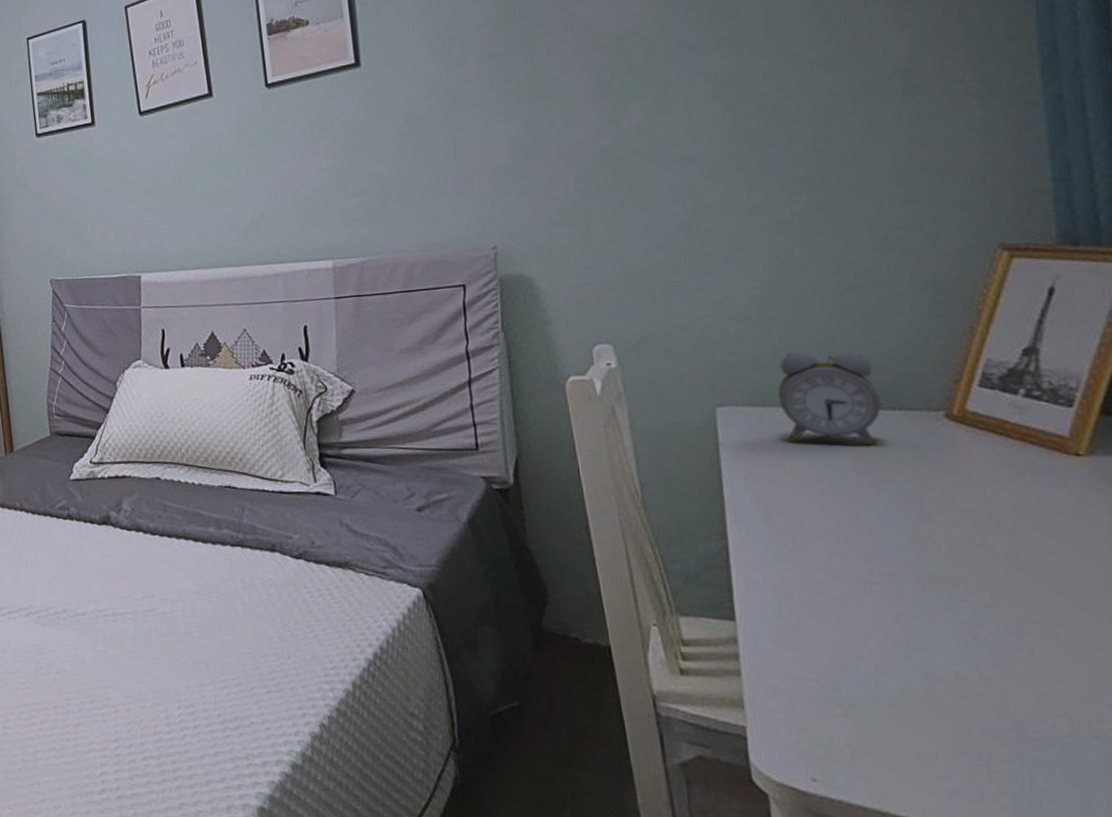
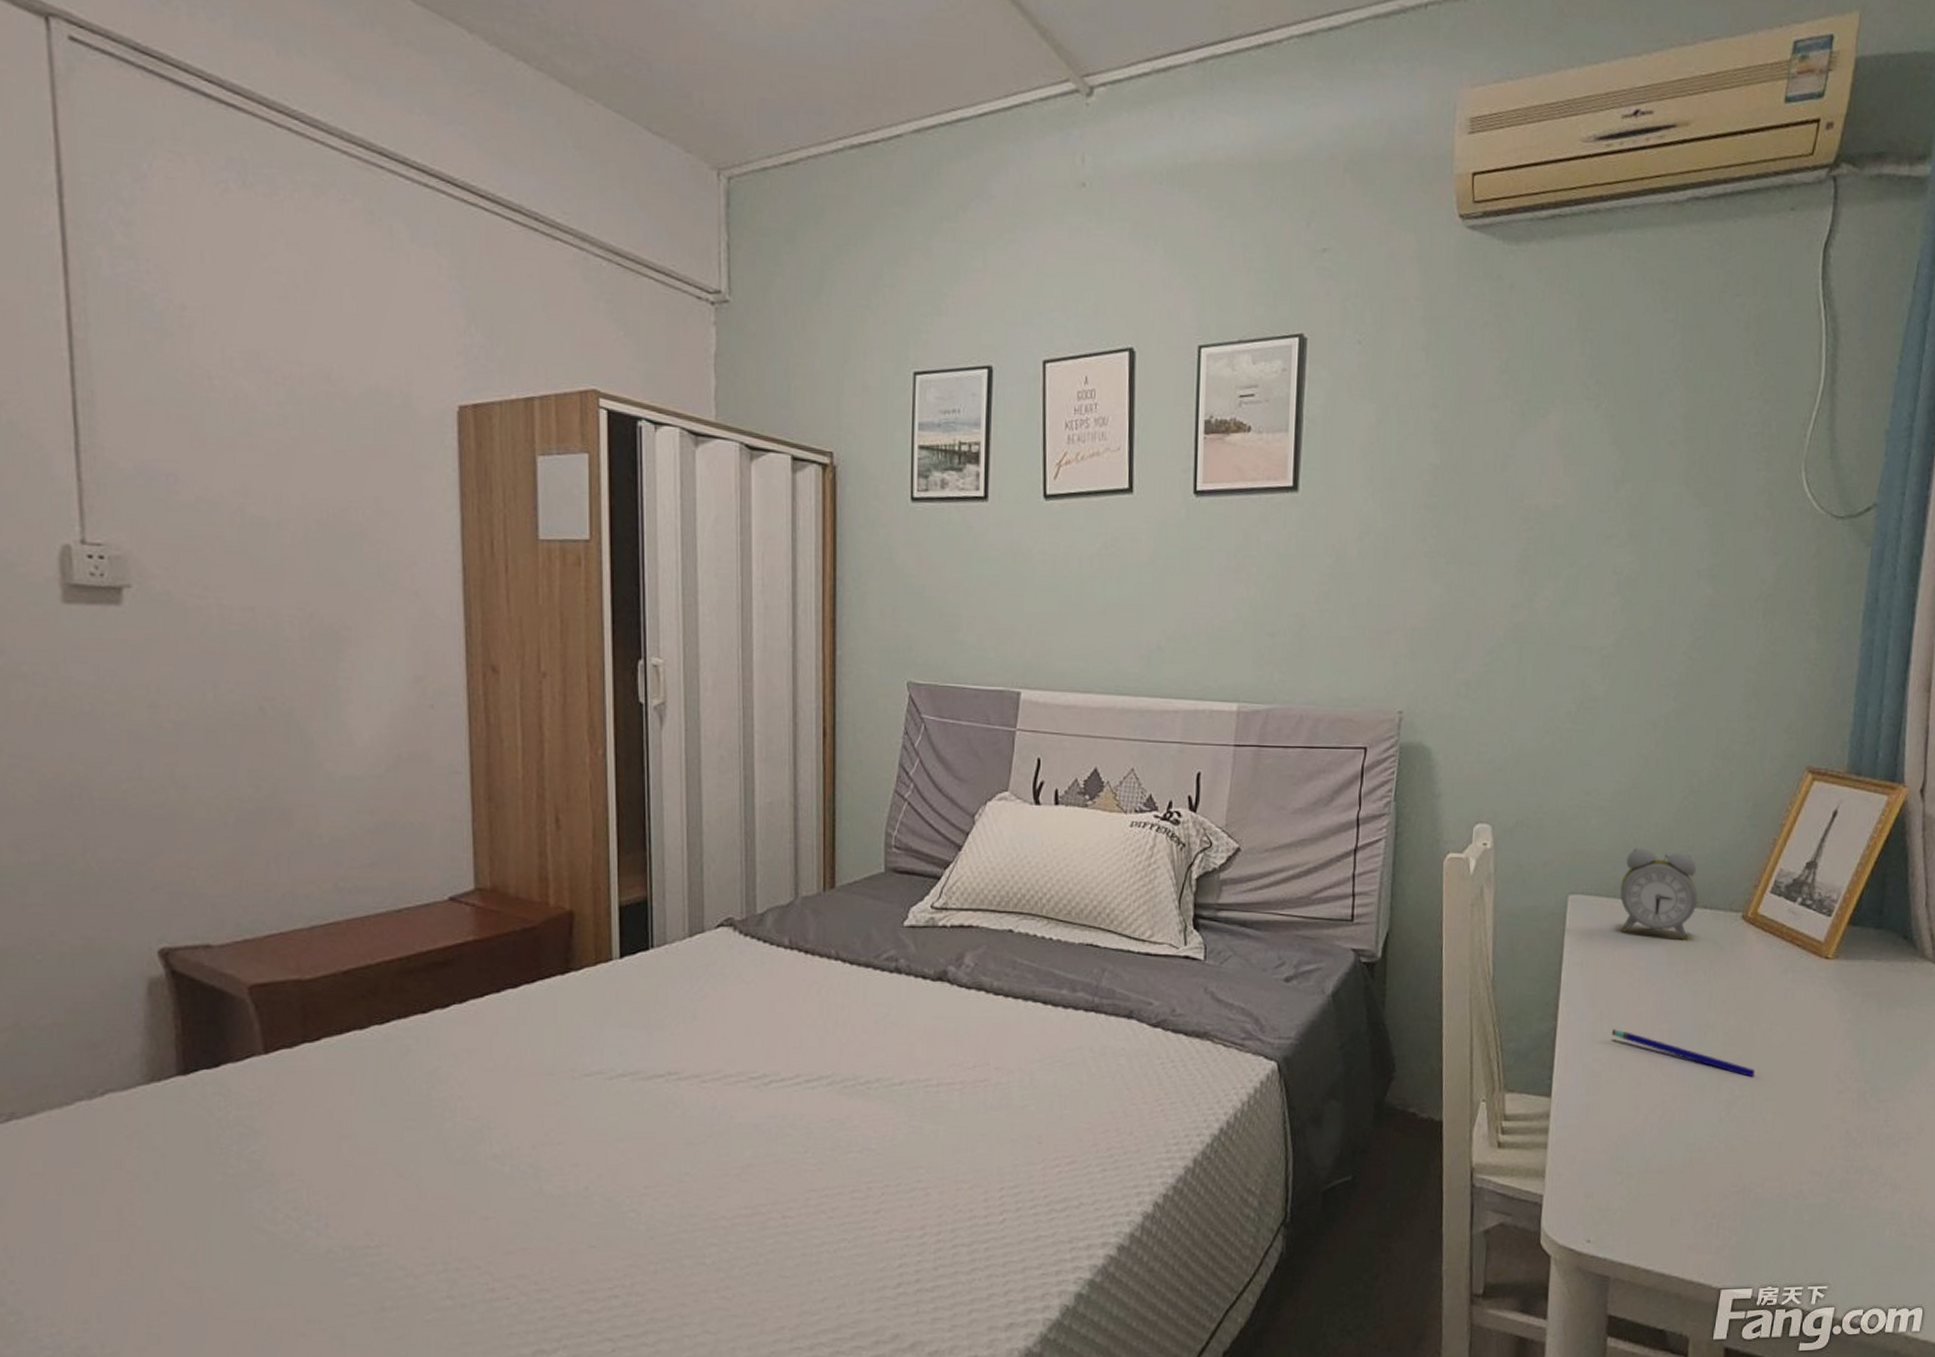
pen: none [797,546,1003,597] -> present [1611,1029,1755,1078]

